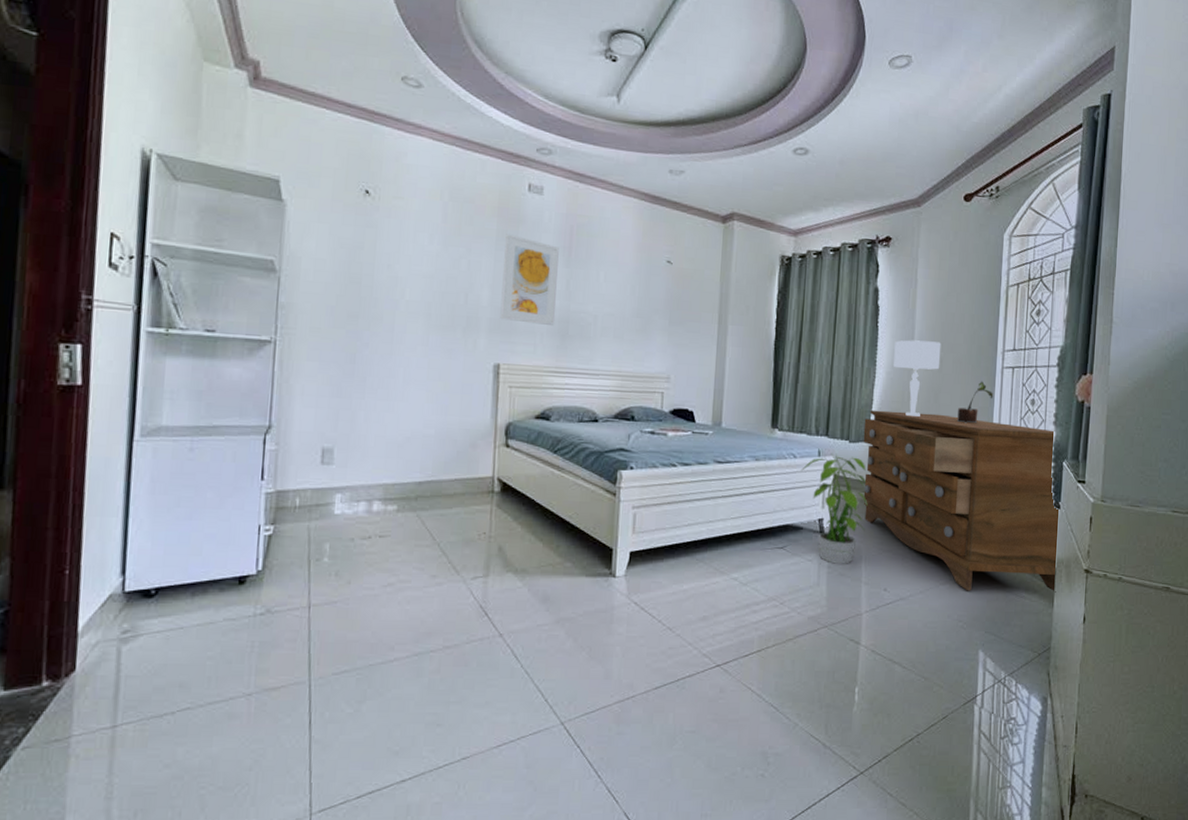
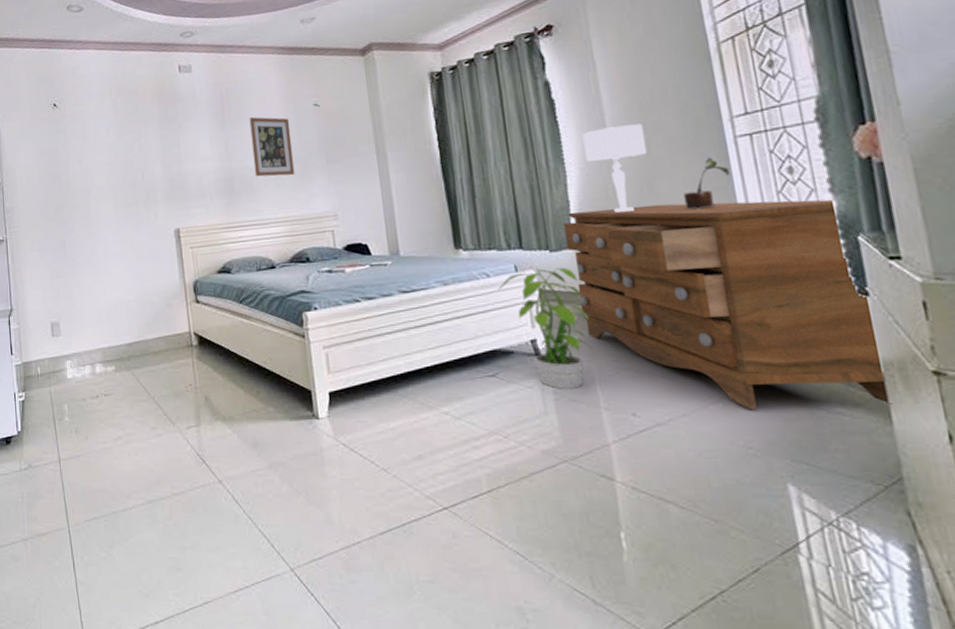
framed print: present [500,234,559,327] -> none [166,112,221,189]
wall art: none [593,259,640,329] -> present [249,117,295,177]

